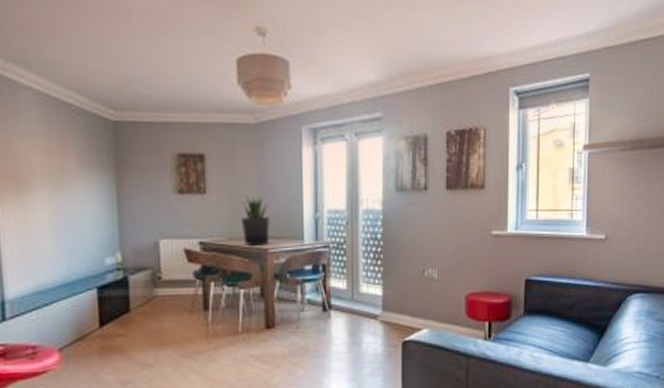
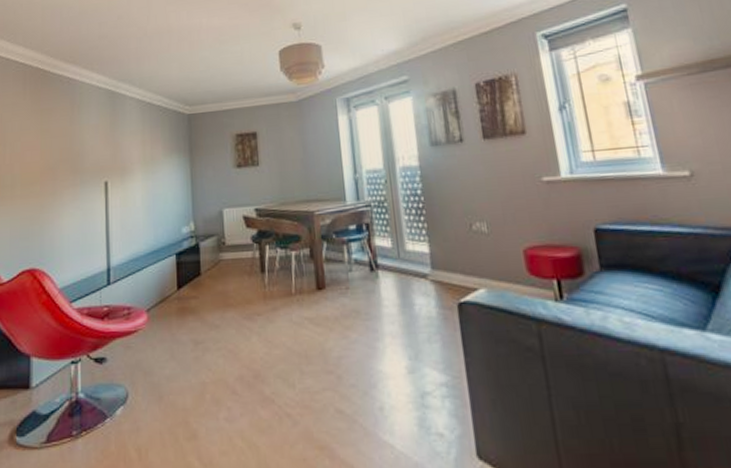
planter: present [240,195,270,246] -> none [288,163,315,209]

